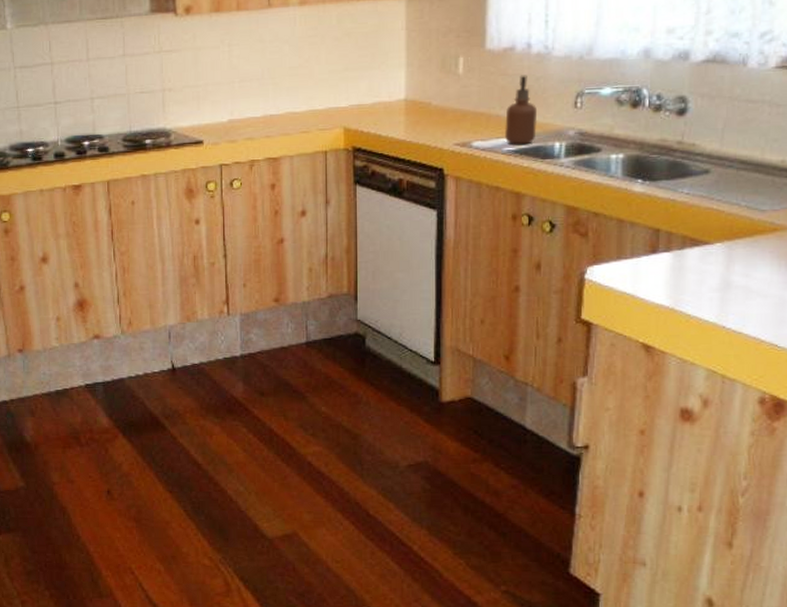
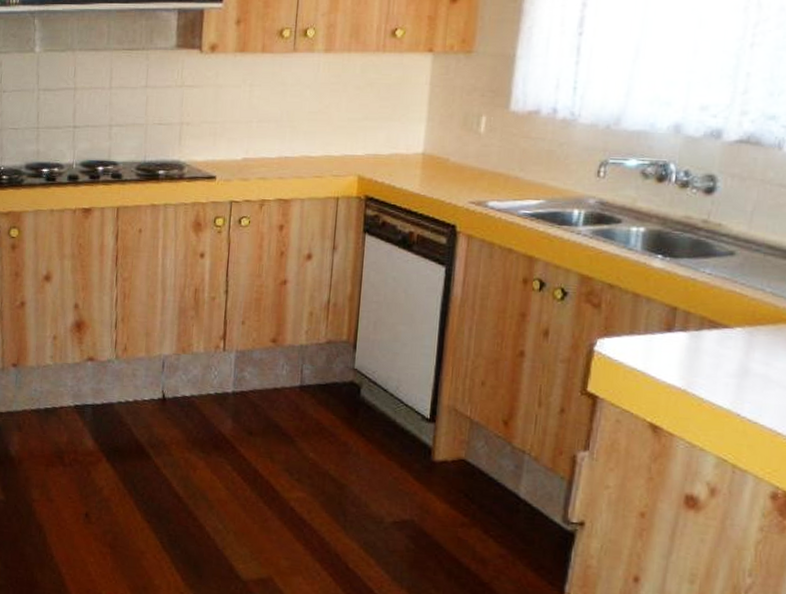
soap dispenser: present [505,75,537,144] -> none [522,139,558,208]

